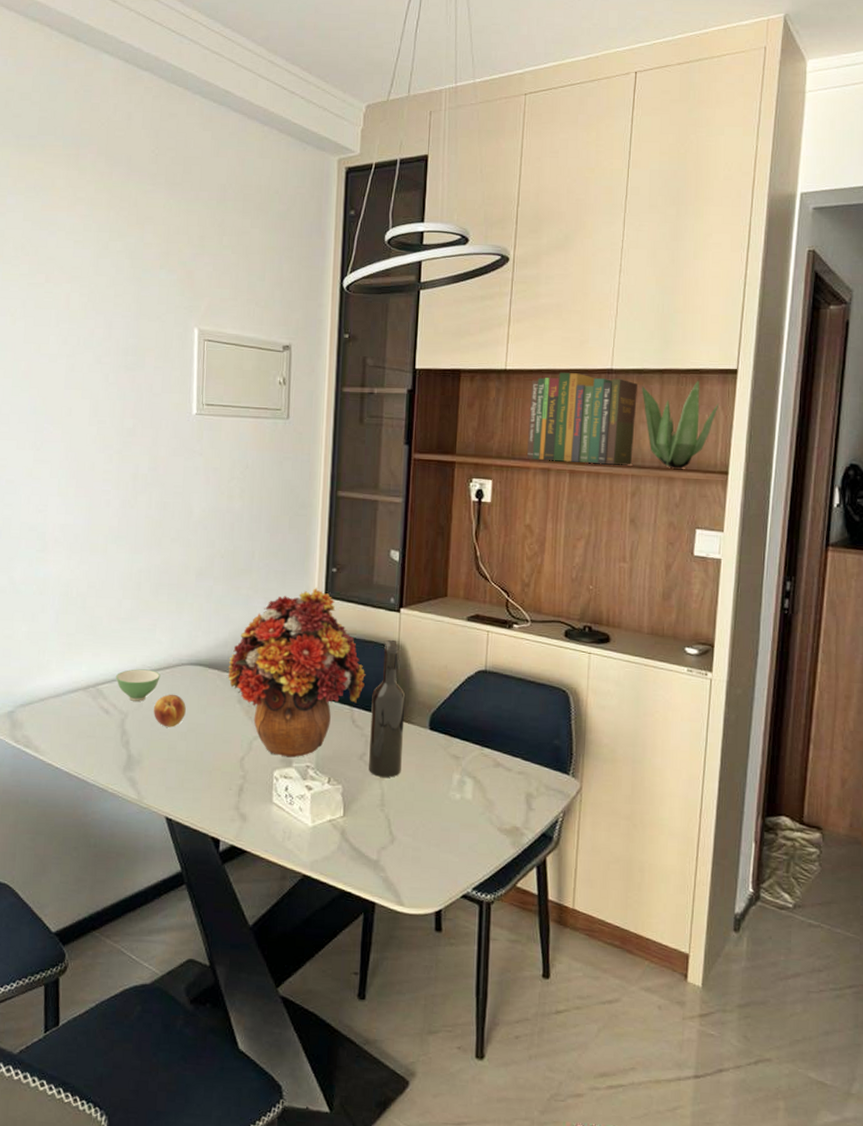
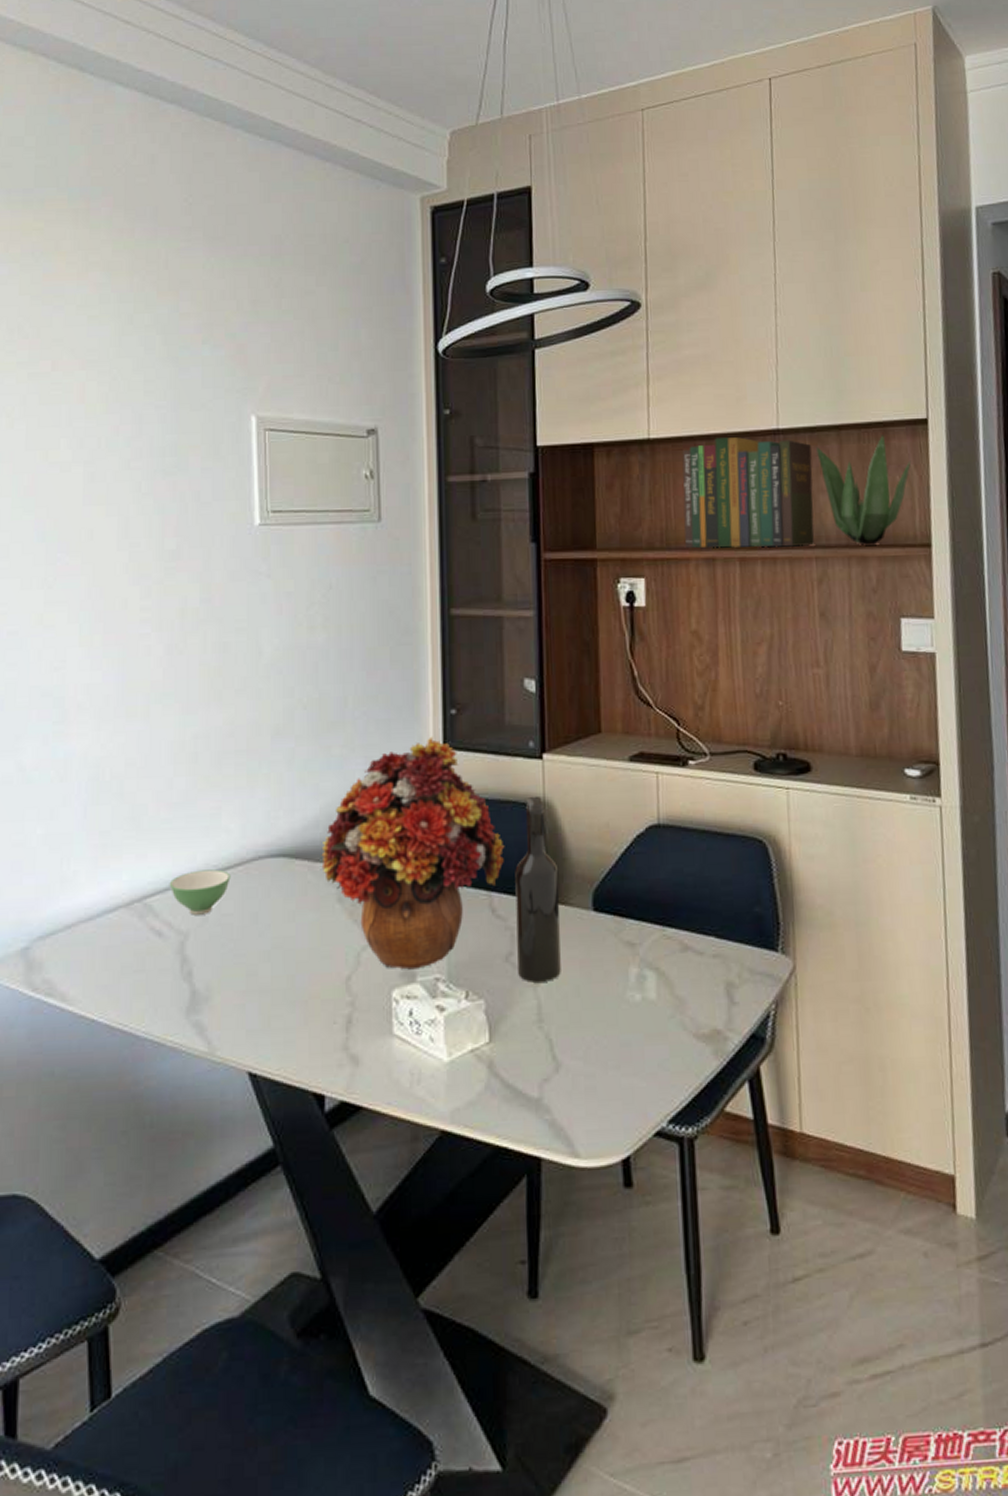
fruit: present [154,694,186,728] -> none [224,899,268,946]

